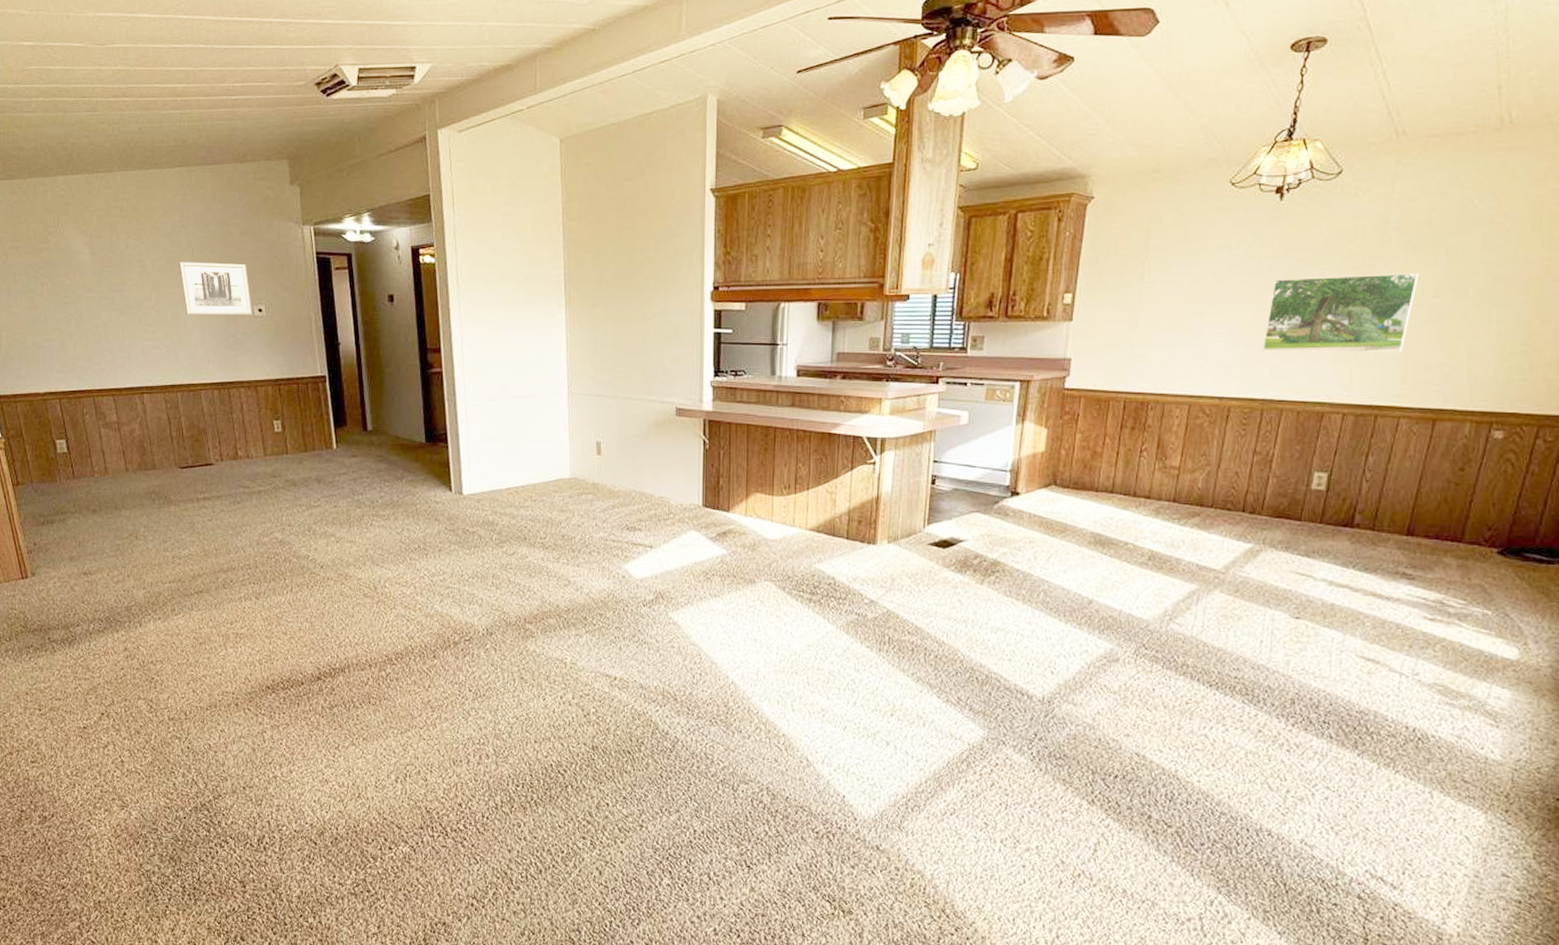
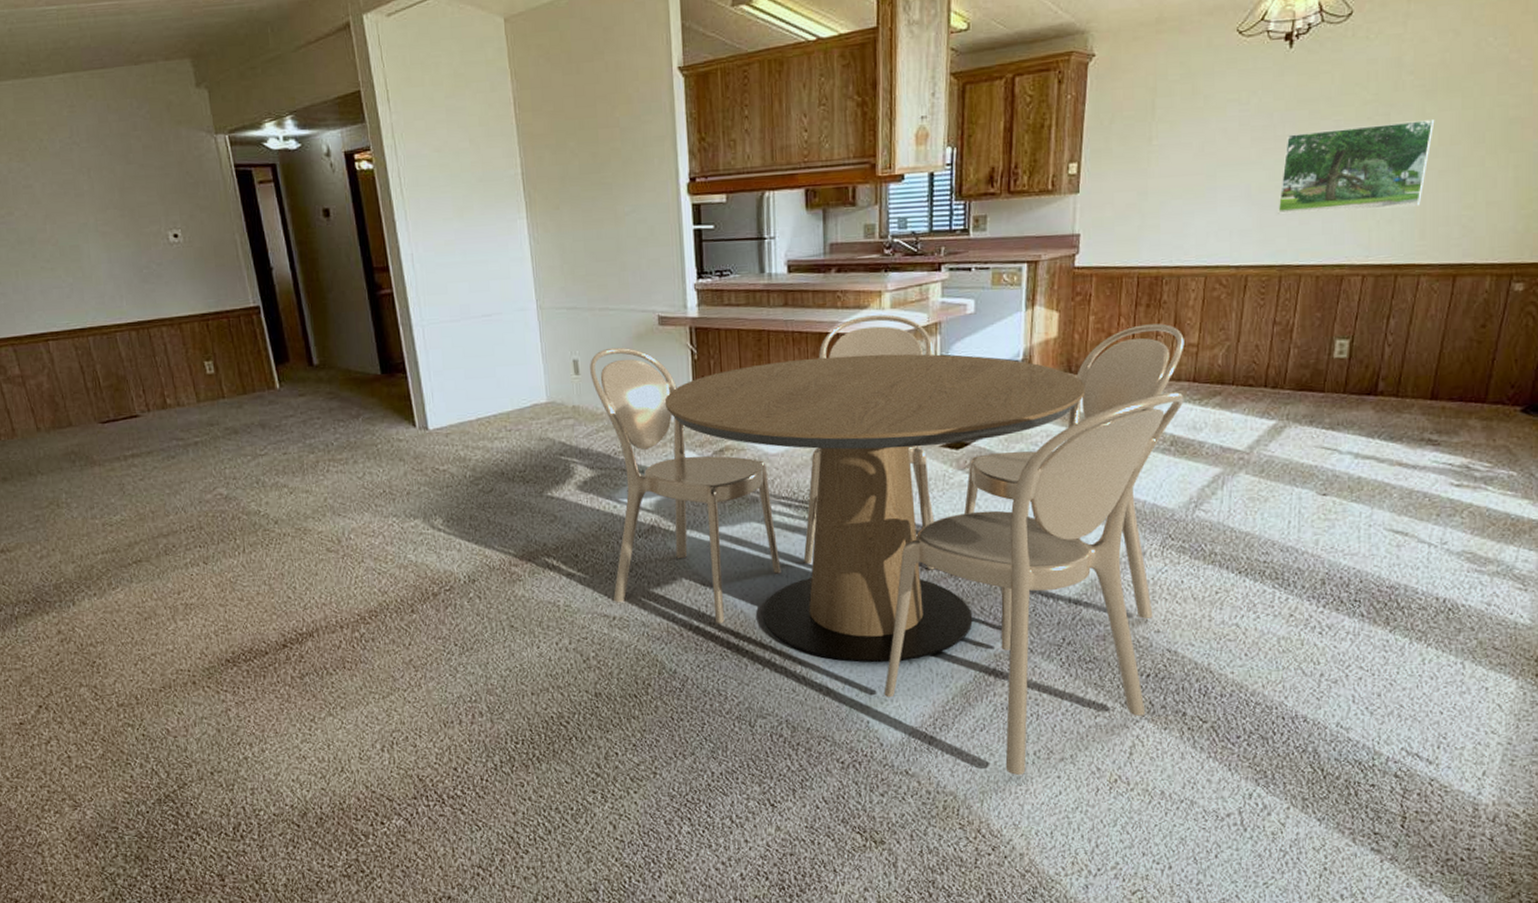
wall art: present [179,262,253,316] -> none [75,183,168,246]
dining table: none [611,420,1166,860] -> present [590,314,1184,775]

